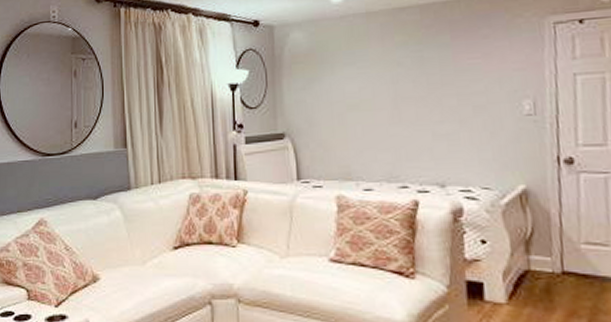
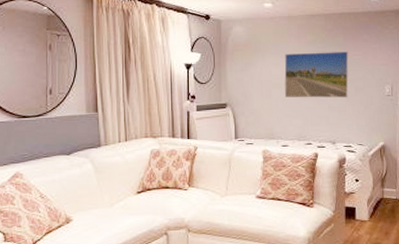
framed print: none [363,54,462,123] -> present [284,52,349,98]

